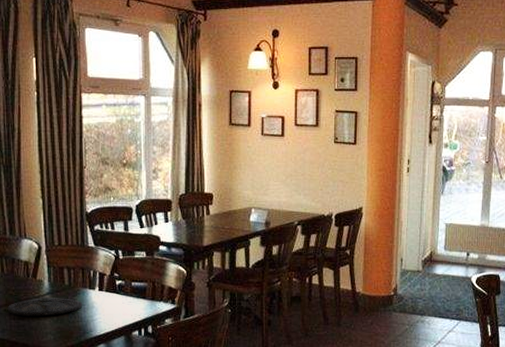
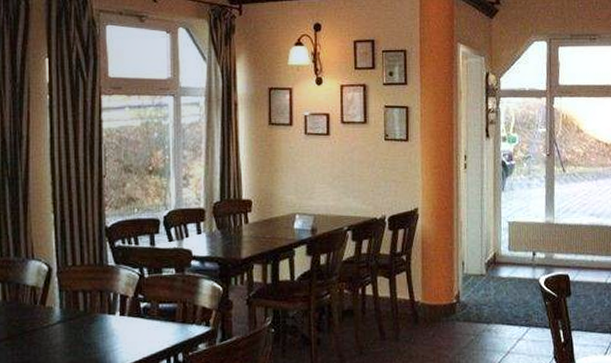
plate: present [7,296,83,316] -> none [9,326,101,351]

